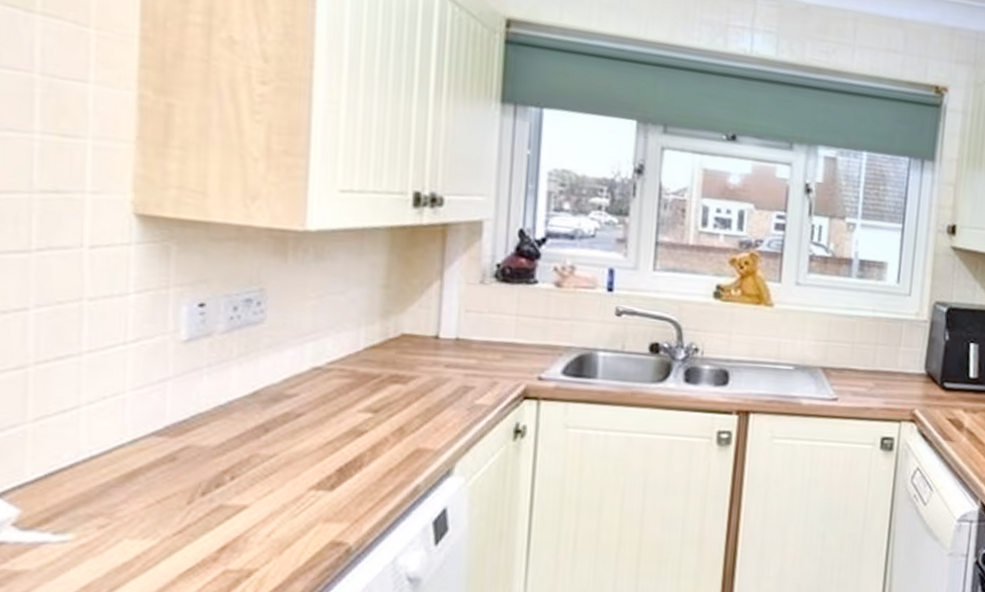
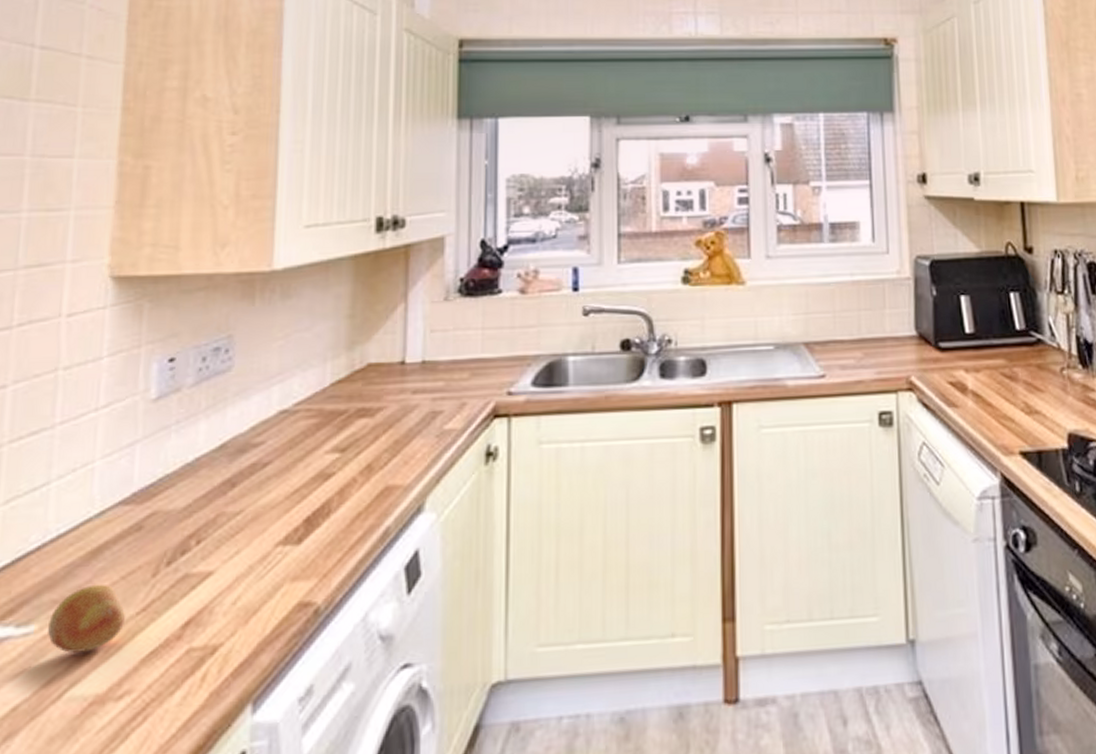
fruit: none [85,504,163,563] -> present [48,584,126,653]

